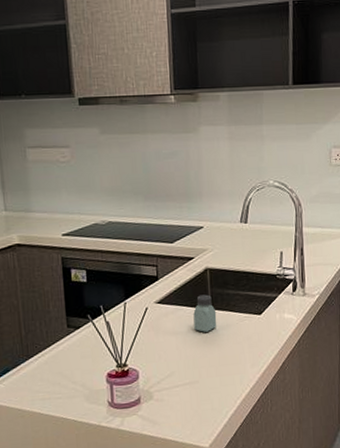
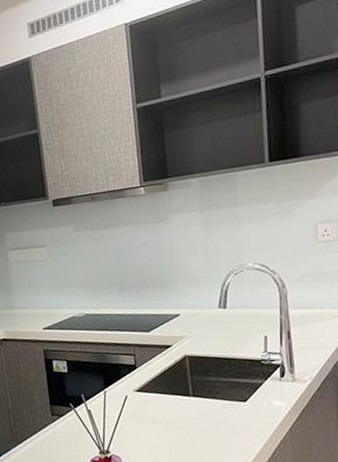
saltshaker: present [193,294,217,332] -> none [173,382,199,420]

